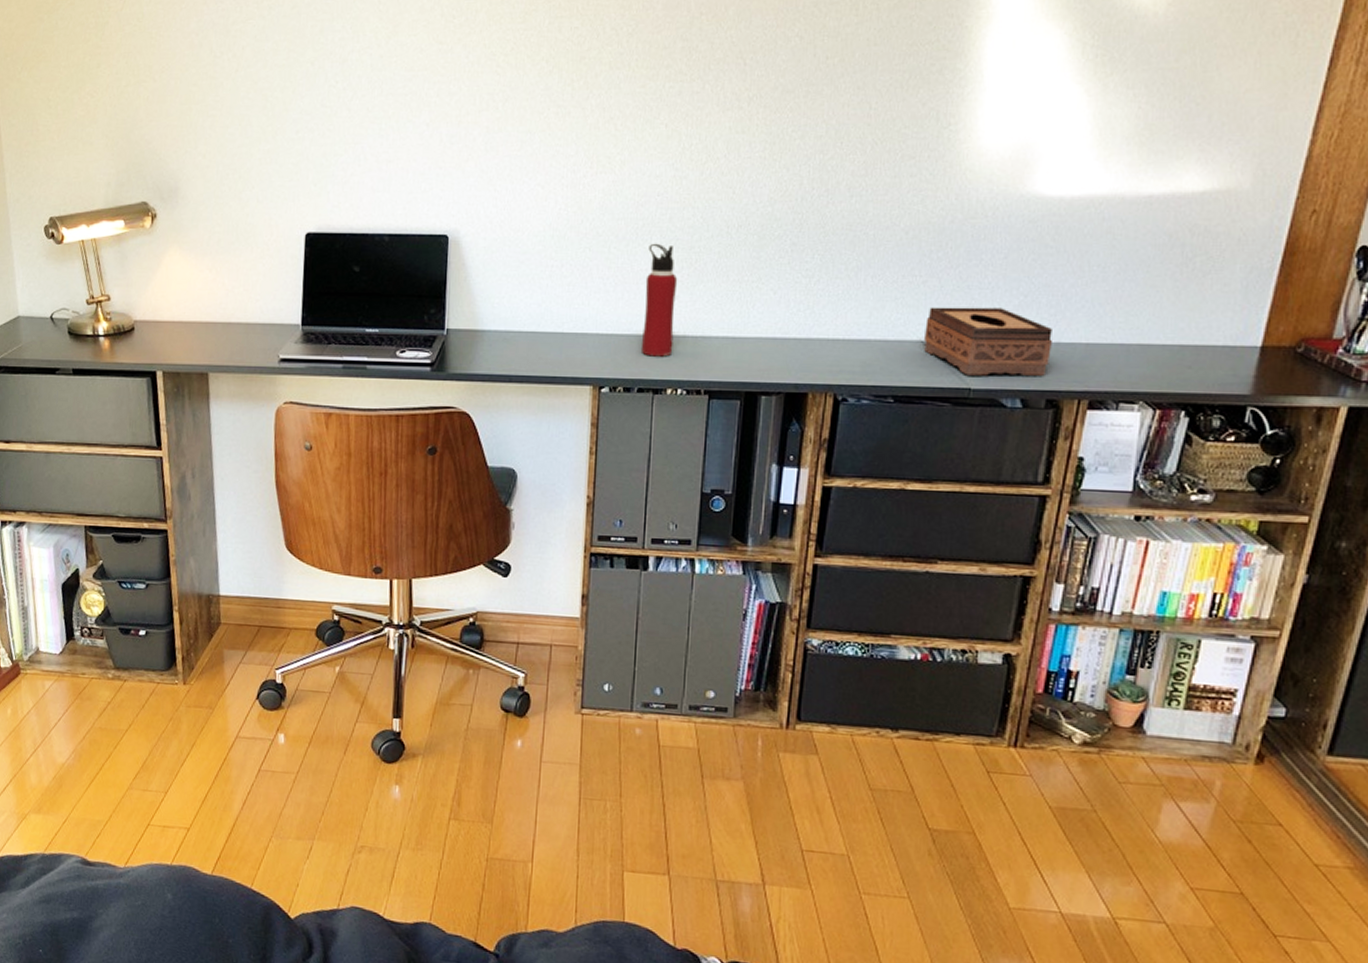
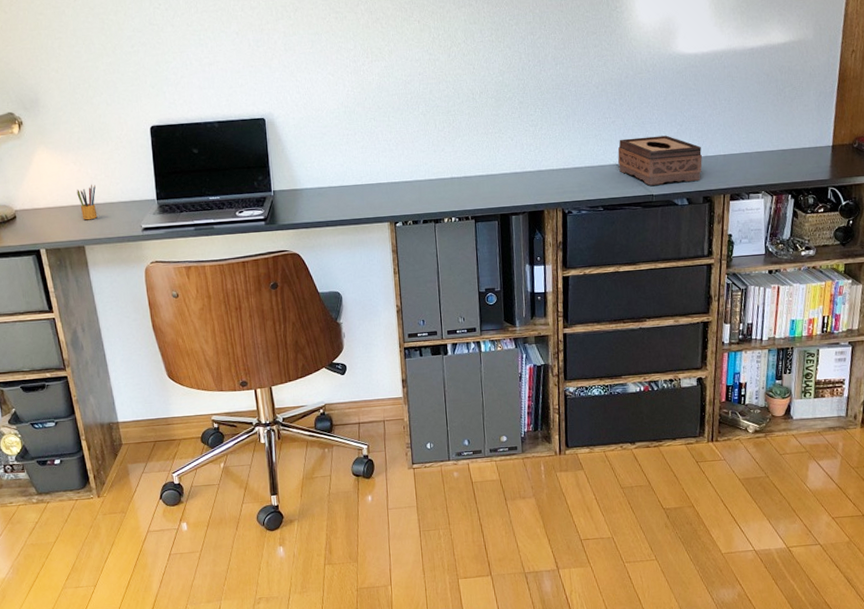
pencil box: none [208,298,231,342] -> present [77,184,98,220]
water bottle: present [642,243,678,357] -> none [417,110,445,196]

